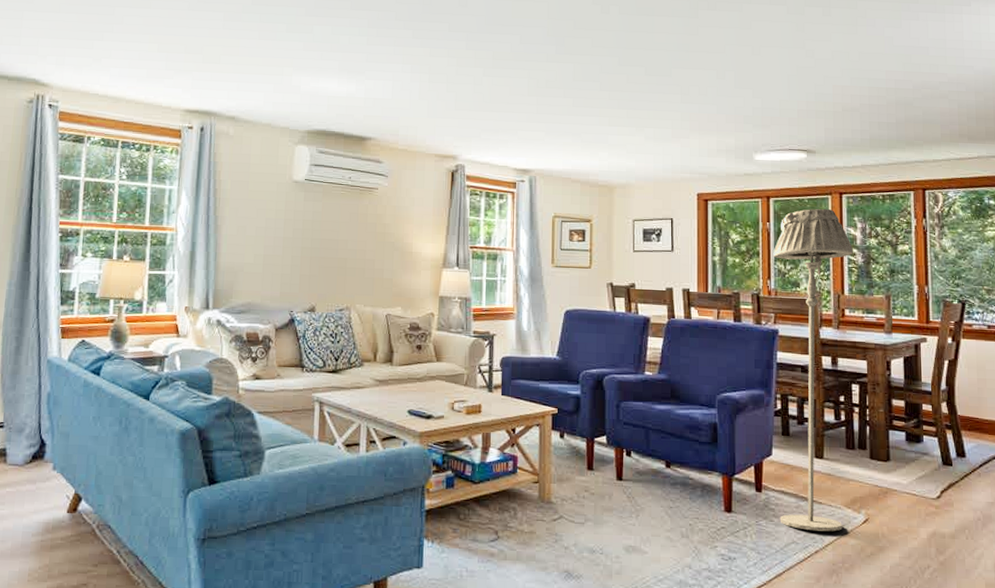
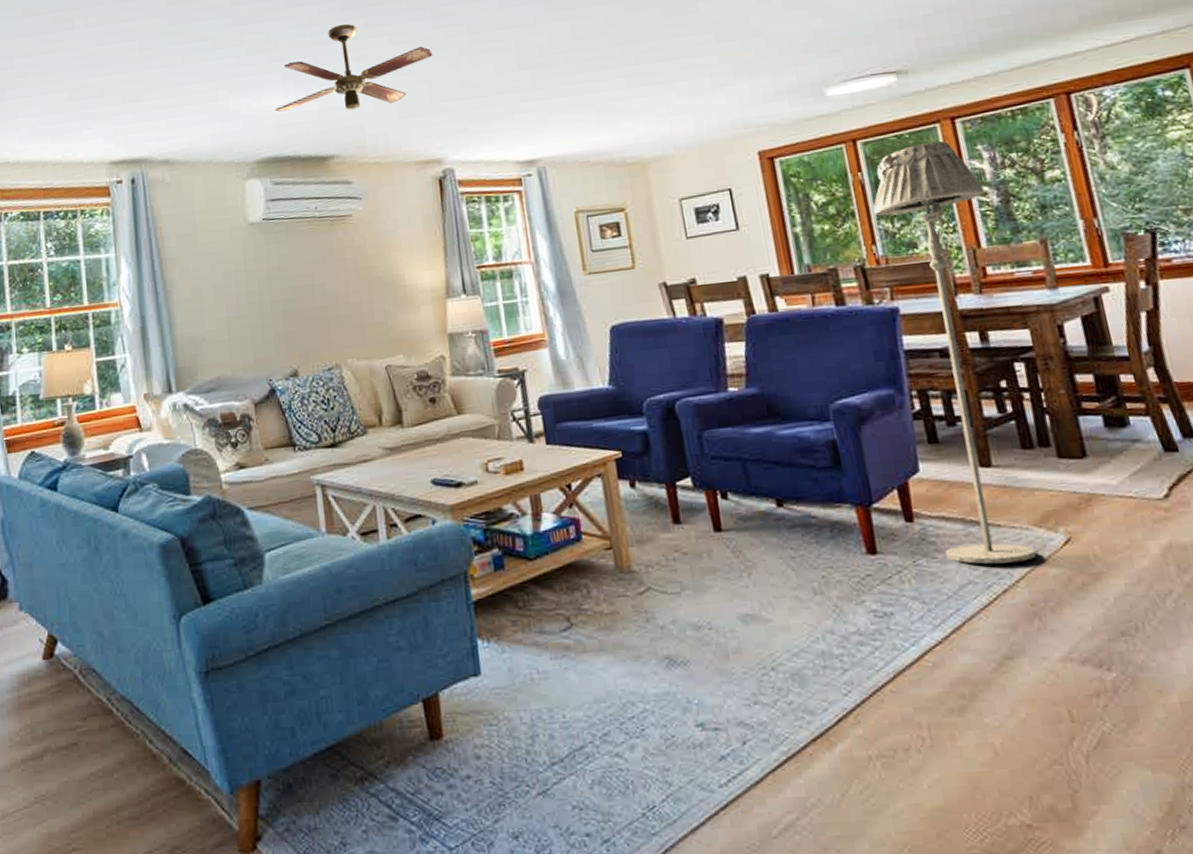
ceiling fan: none [329,31,463,104] -> present [275,24,433,112]

